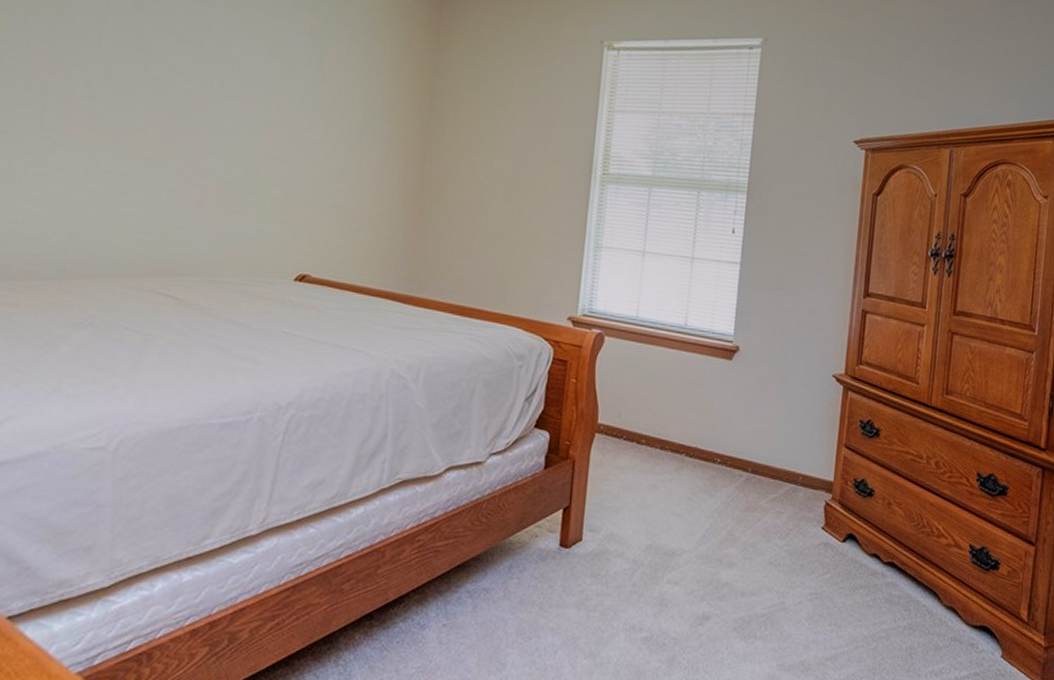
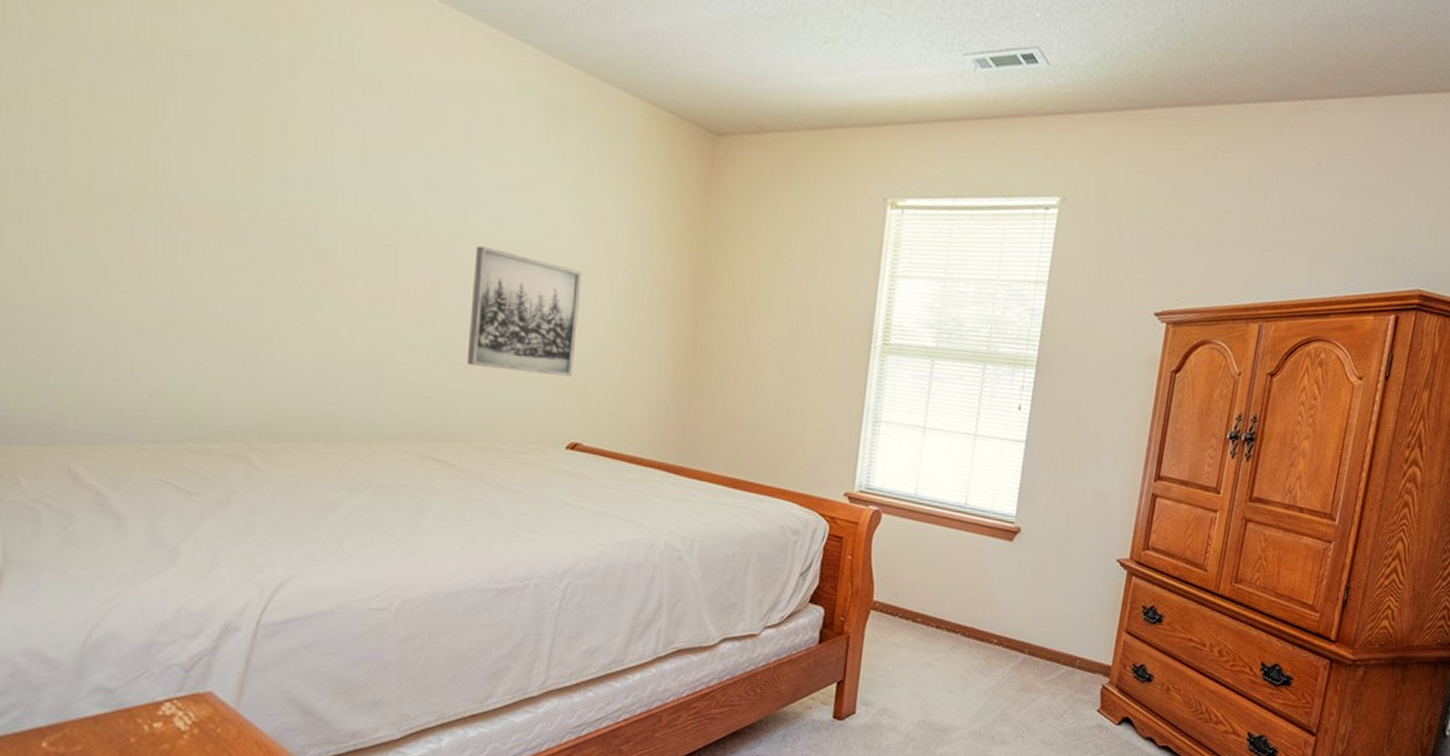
wall art: none [198,88,315,211] -> present [466,245,582,377]

